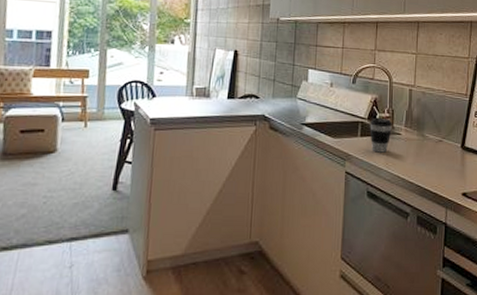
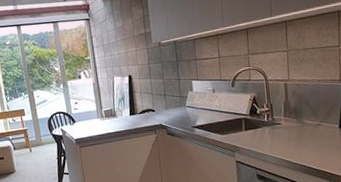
coffee cup: present [369,118,392,153] -> none [252,112,273,142]

